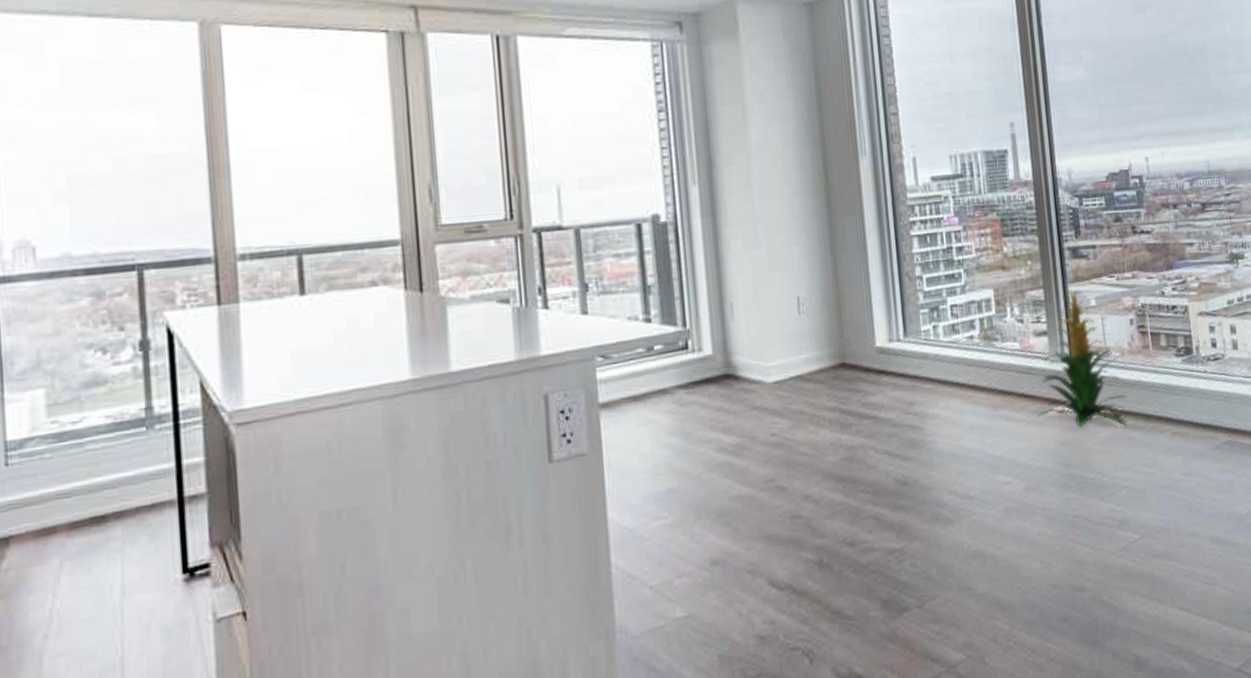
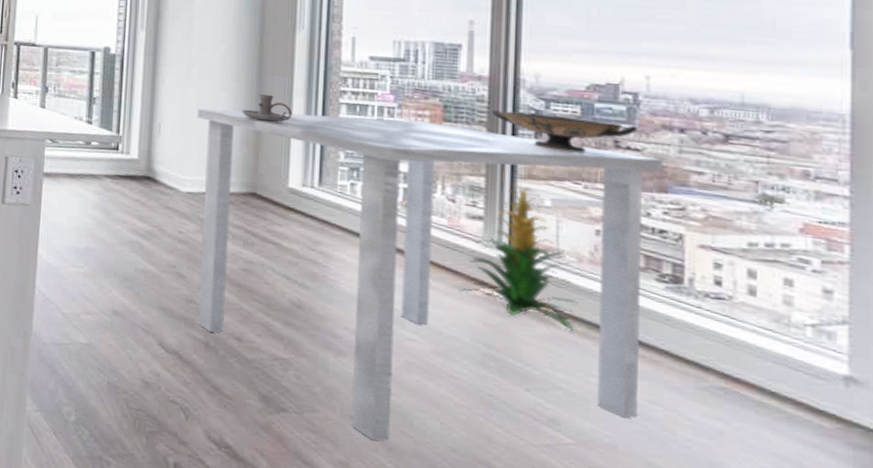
dining table: none [770,237,1179,608] -> present [197,108,663,441]
candle holder: none [817,240,868,275] -> present [241,93,292,123]
decorative bowl: none [1039,208,1147,246] -> present [491,109,638,152]

